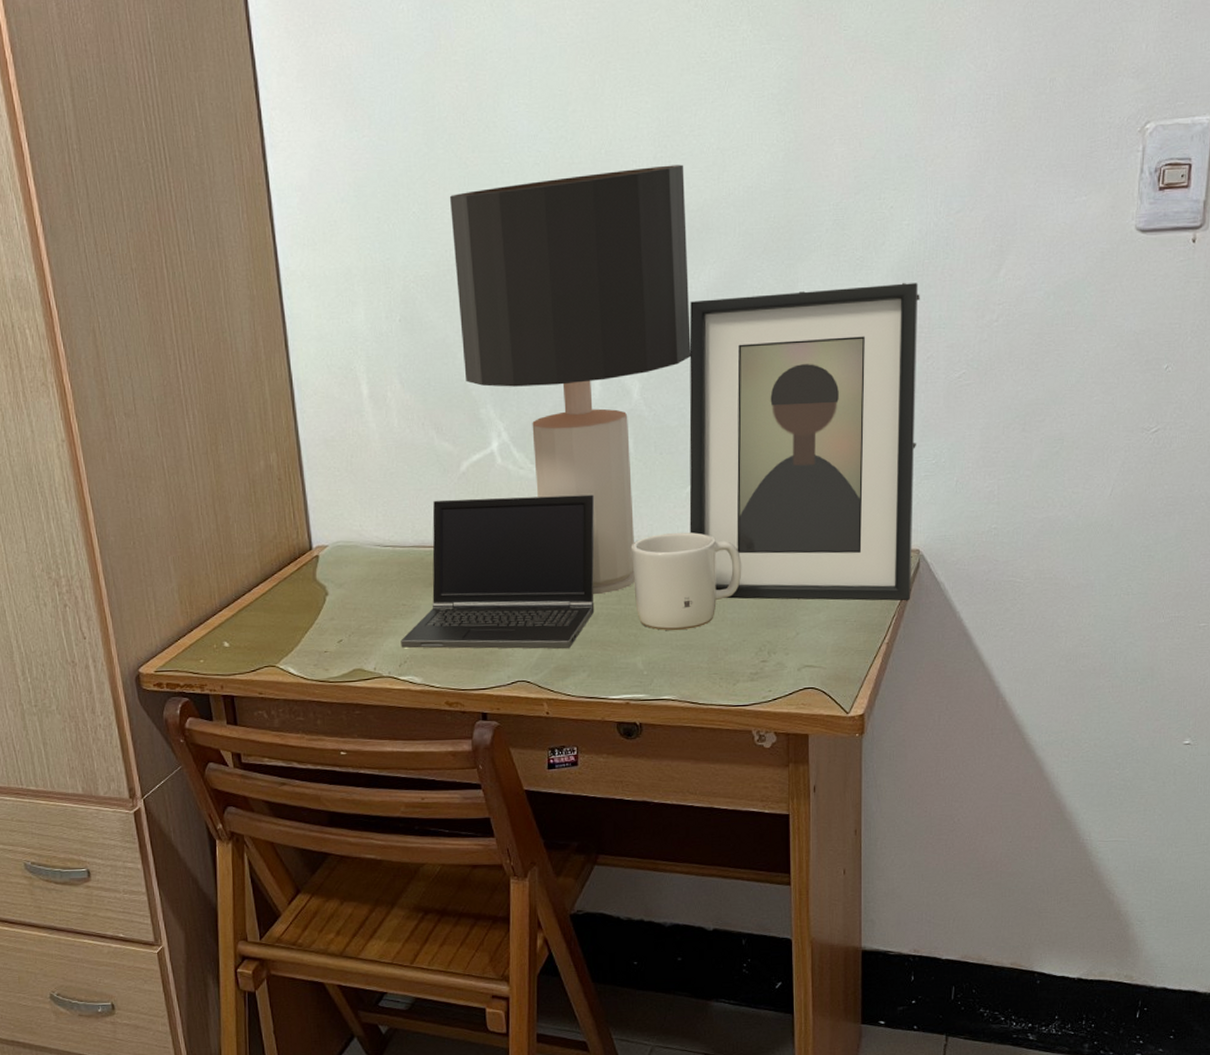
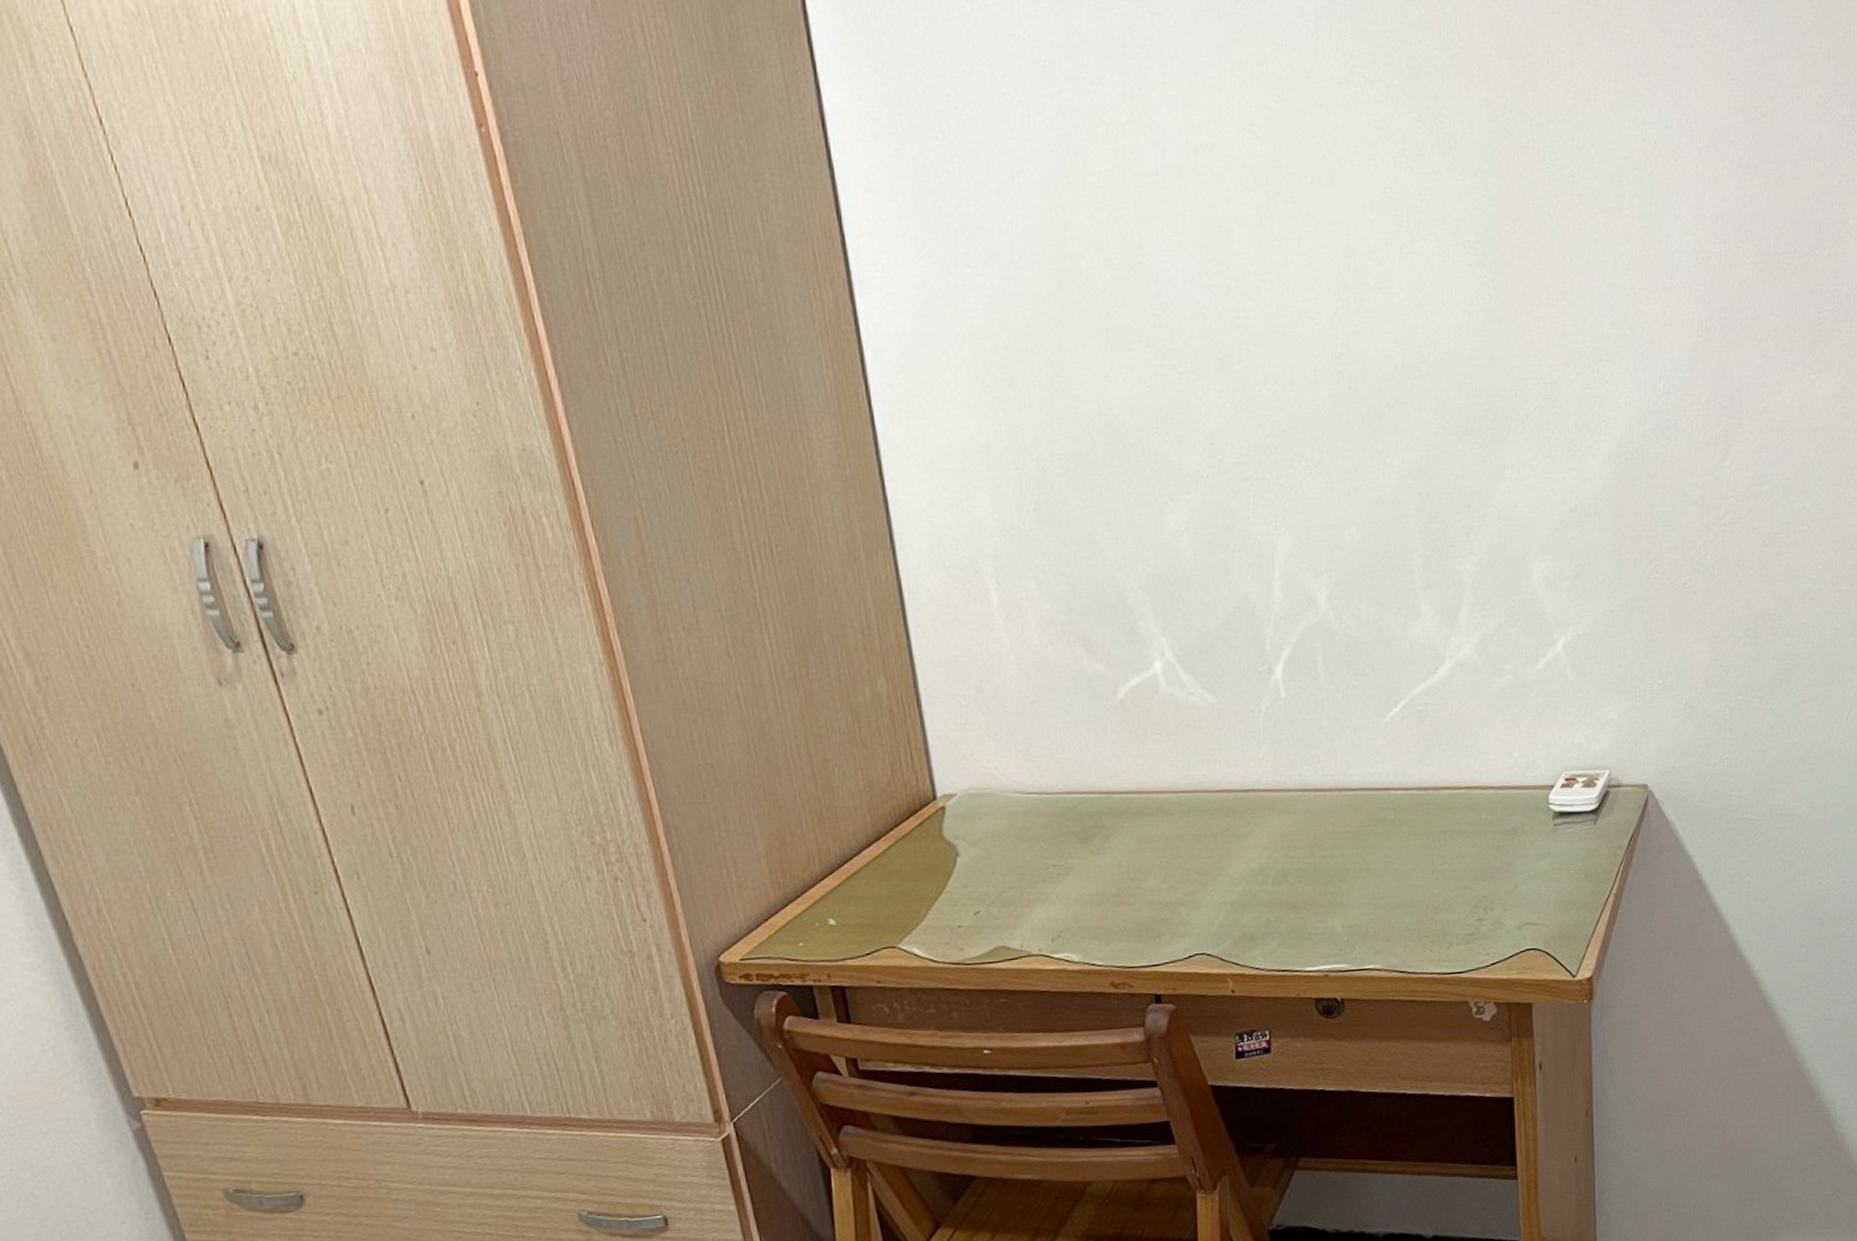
laptop computer: present [401,494,595,650] -> none [1052,725,1284,919]
desk lamp: present [450,164,691,595] -> none [1091,323,1386,847]
mug: present [630,532,742,630] -> none [1323,768,1452,887]
picture frame: present [689,282,920,601] -> none [1382,471,1642,848]

